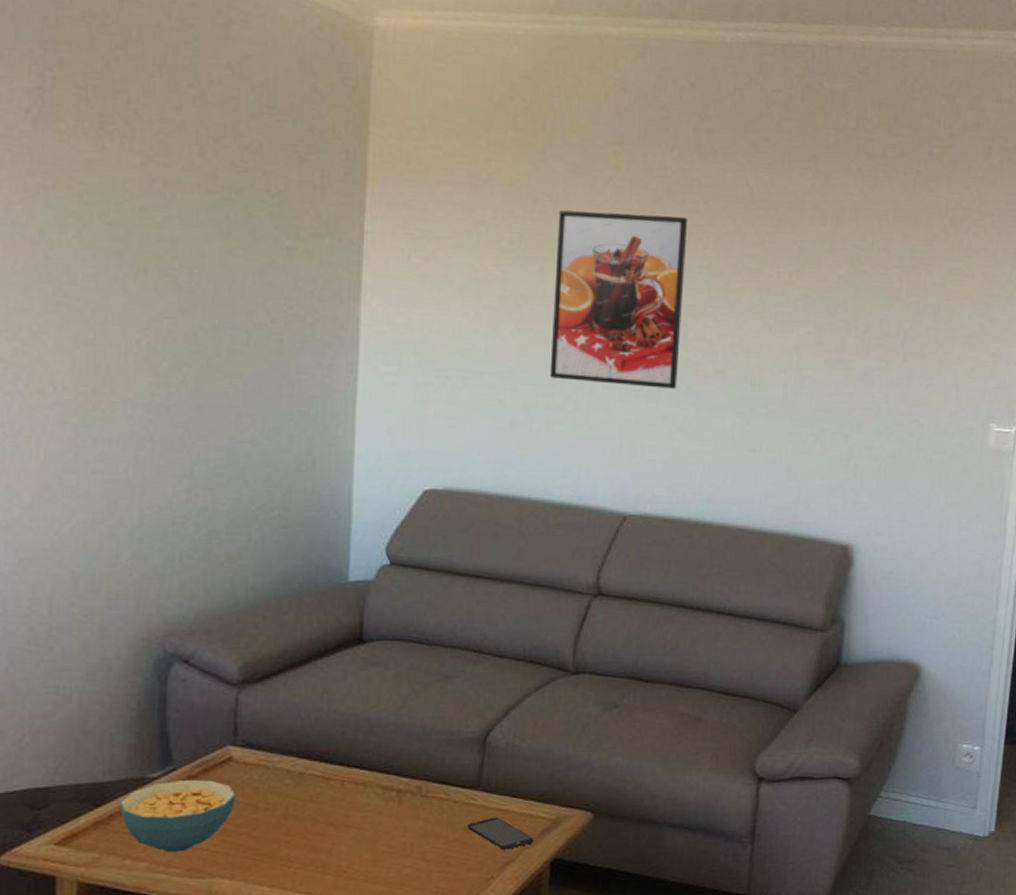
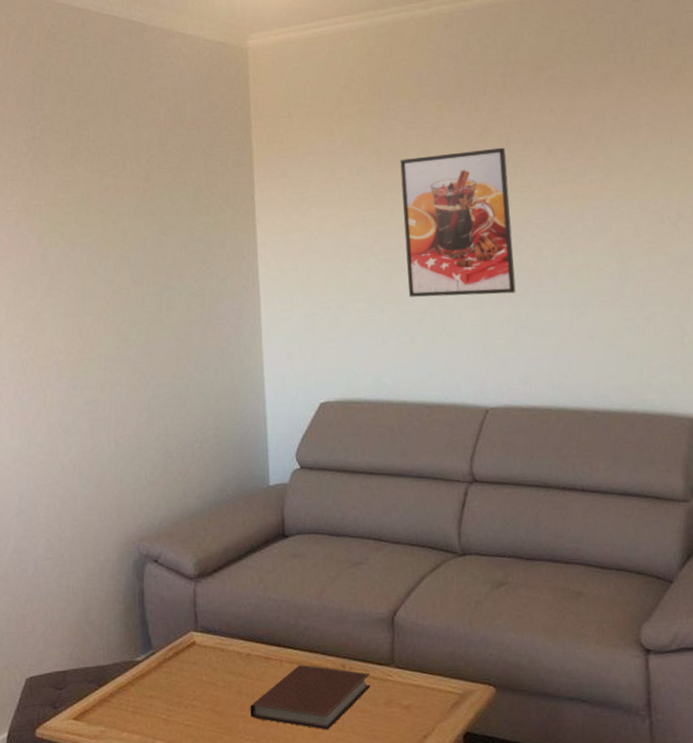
cereal bowl: present [120,779,236,852] -> none [117,661,201,726]
notebook: none [297,786,450,857] -> present [250,665,371,730]
smartphone: present [467,817,534,850] -> none [387,692,446,723]

